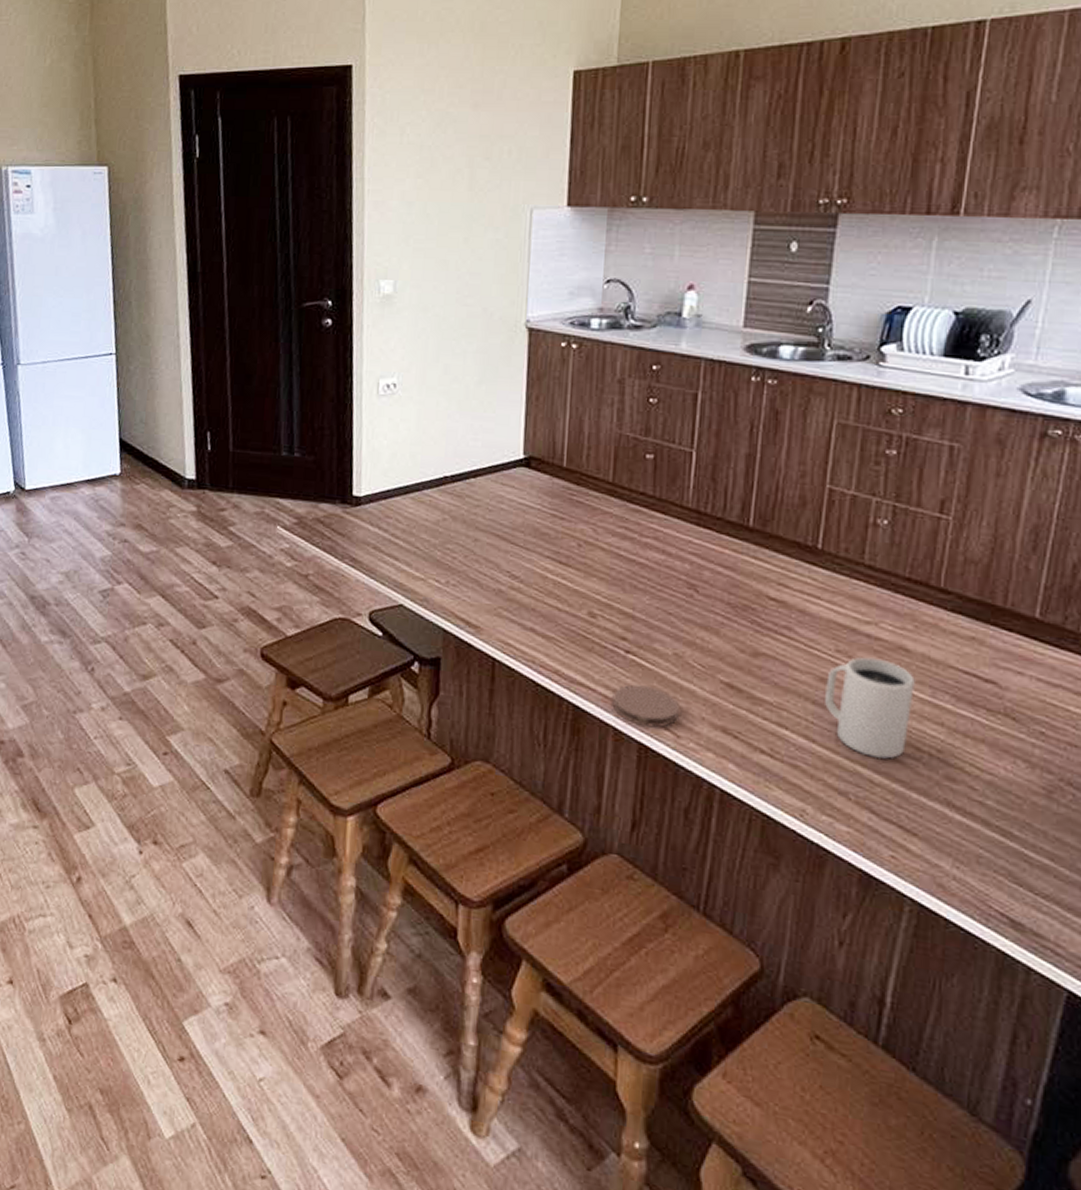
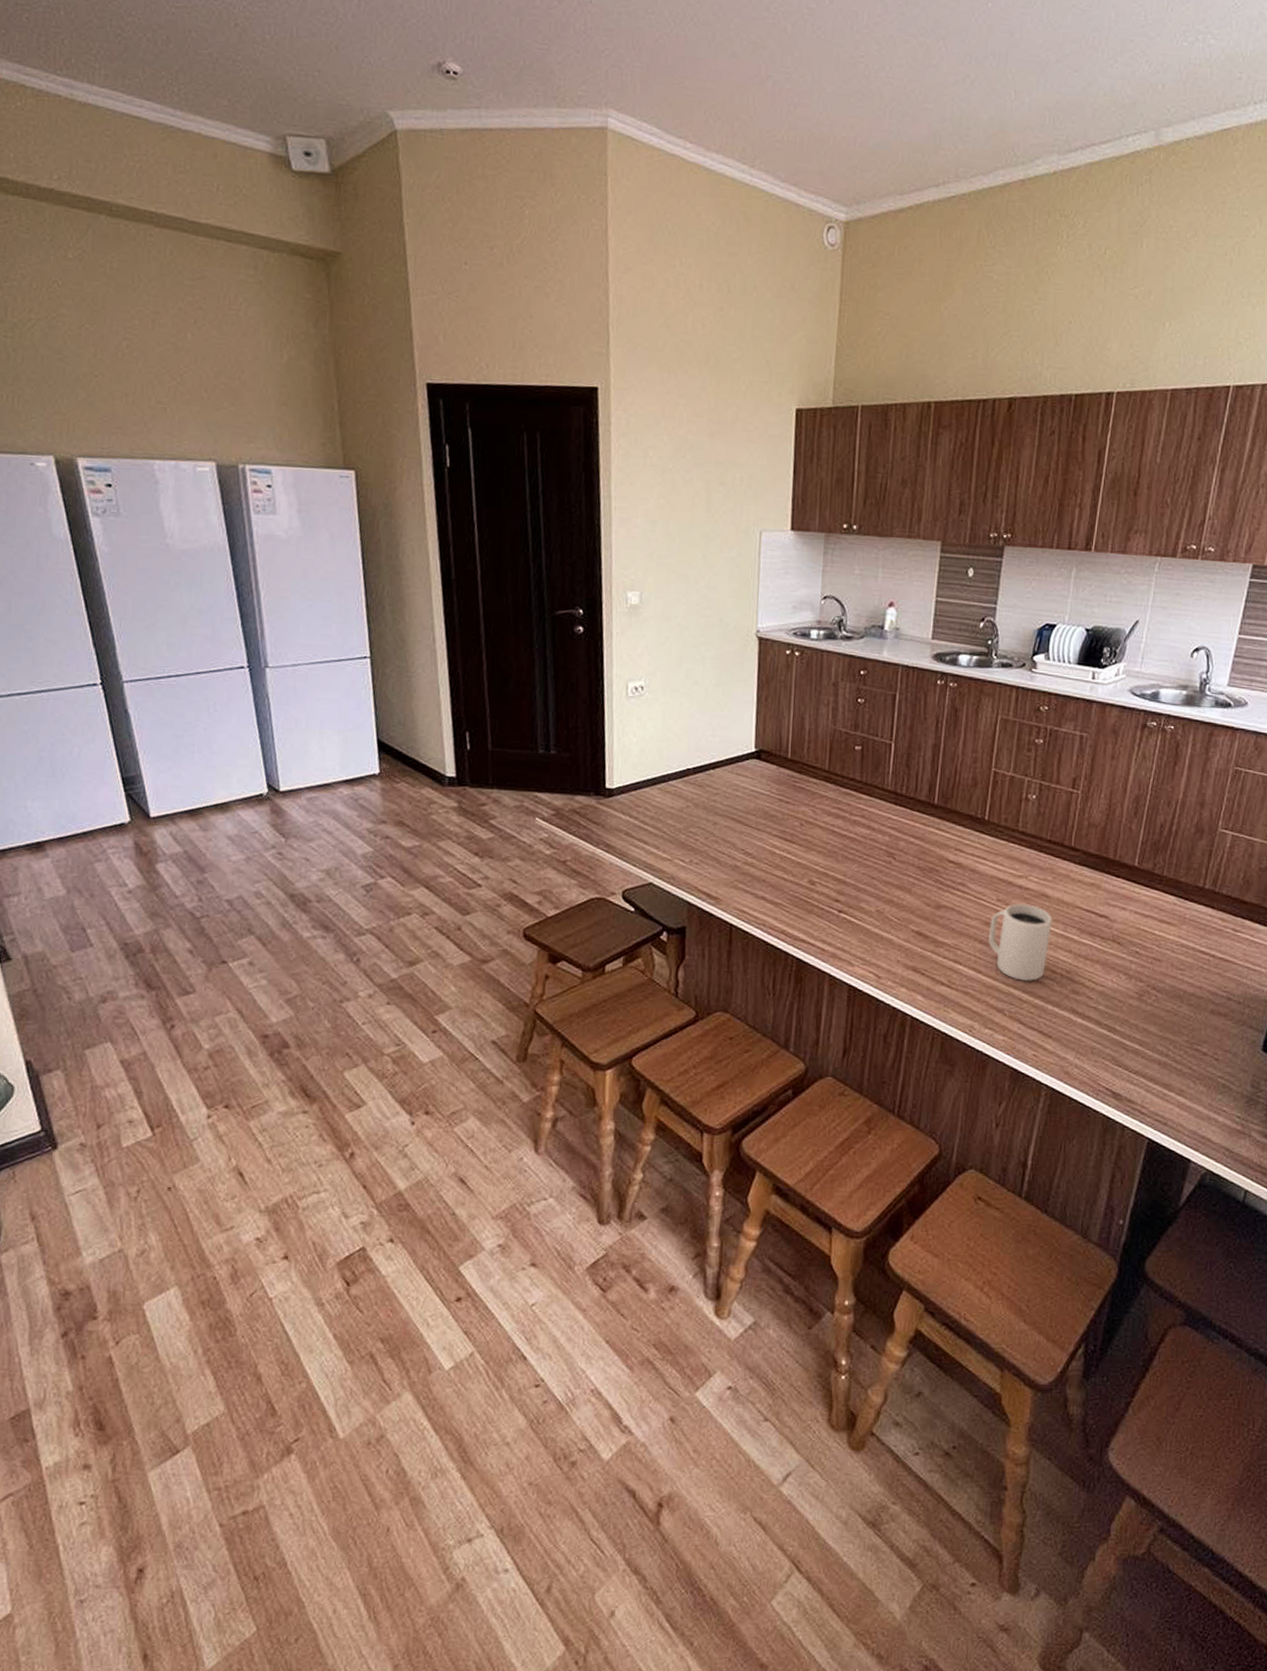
coaster: present [612,684,679,728] -> none [828,938,880,972]

